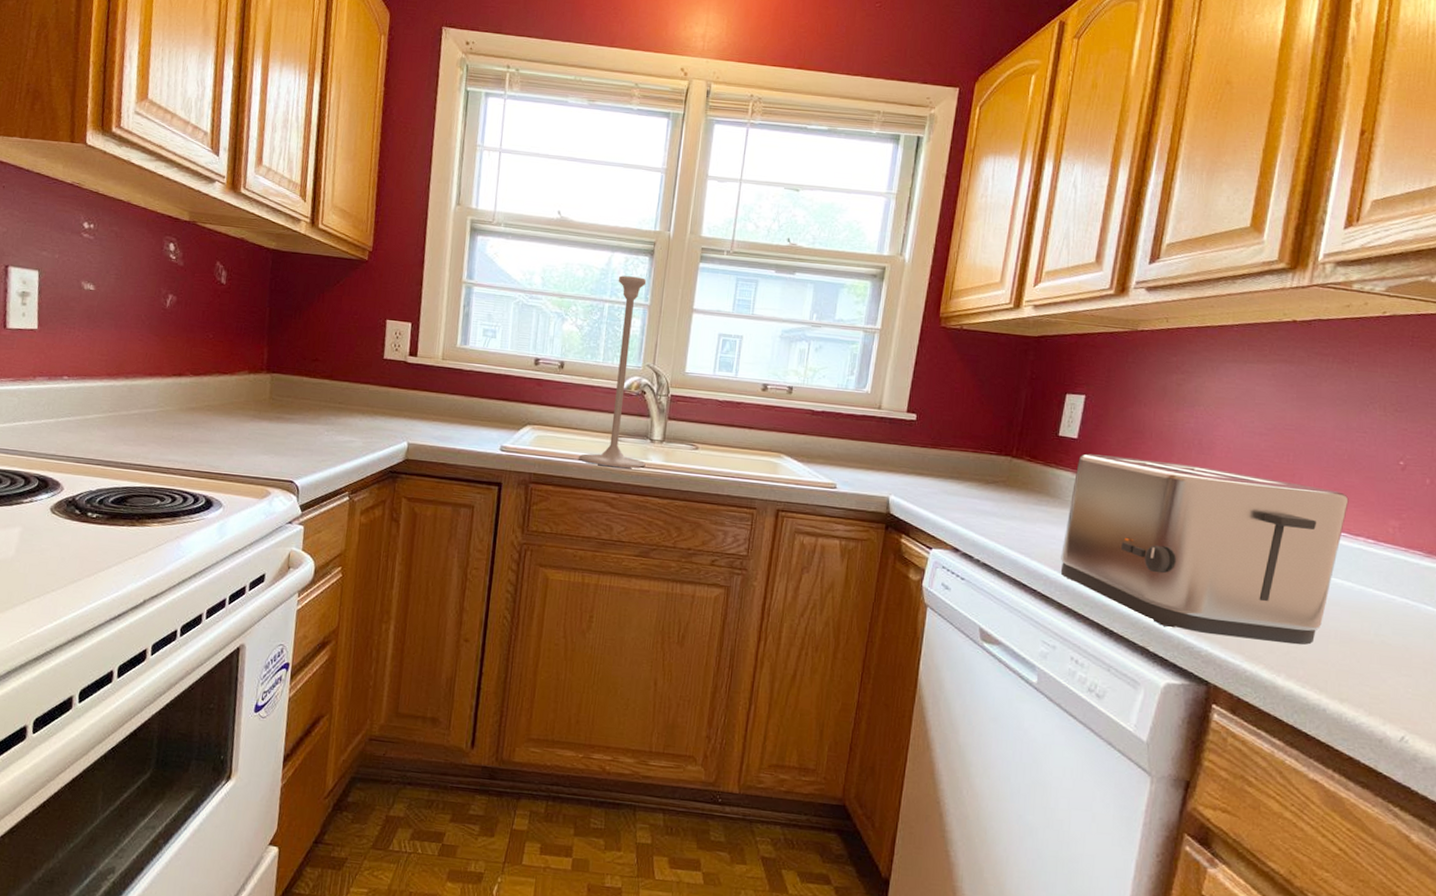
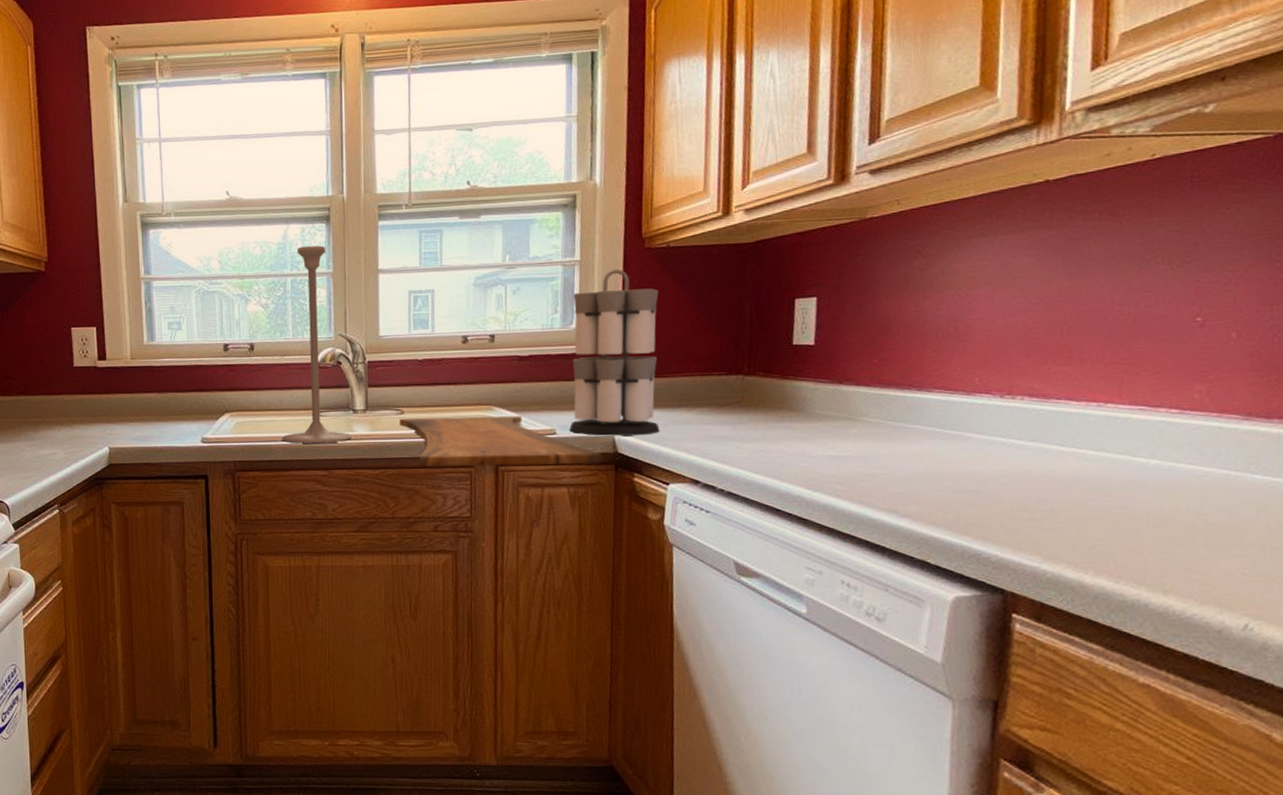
cutting board: none [693,453,876,522] -> present [400,416,603,467]
spice rack: none [849,341,947,501] -> present [569,268,660,437]
toaster: present [1060,453,1349,646] -> none [814,355,1142,538]

